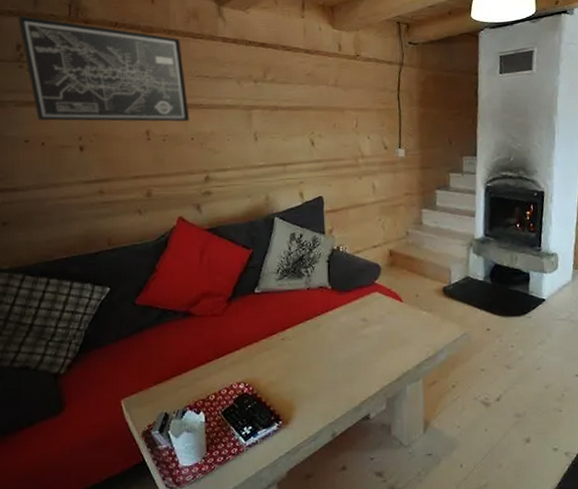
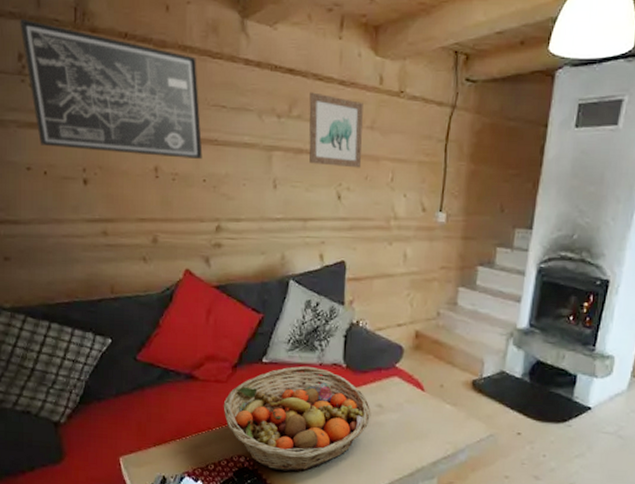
fruit basket: none [220,291,358,392] -> present [223,366,371,472]
wall art: none [280,60,330,119] -> present [309,92,363,168]

